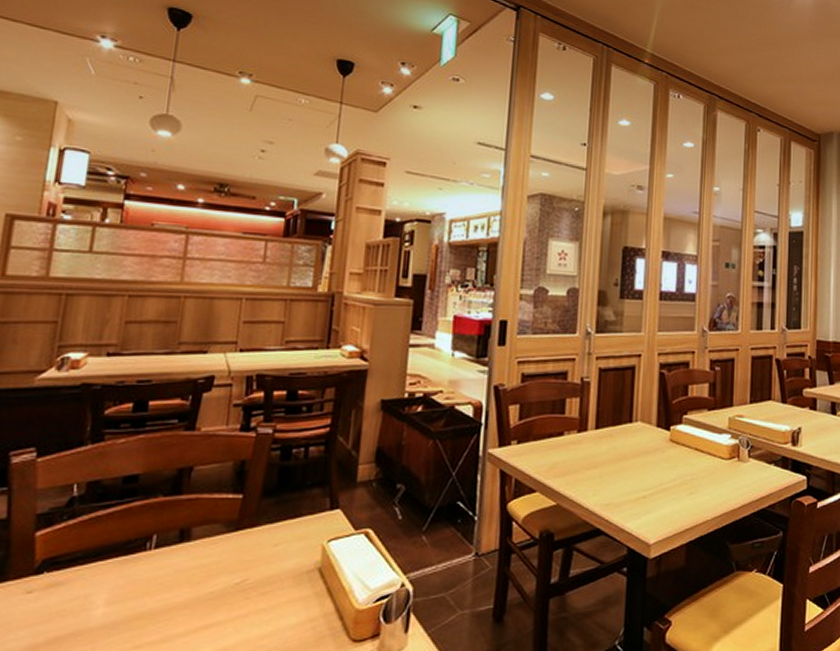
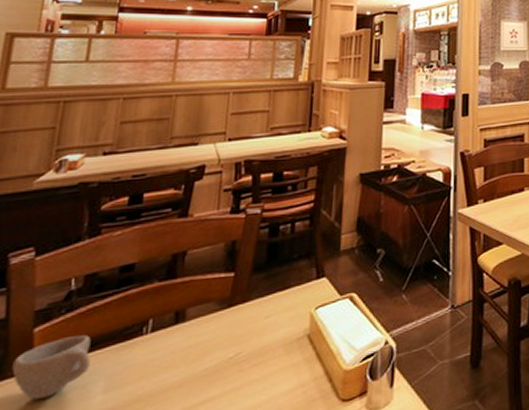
cup: none [13,545,94,604] -> present [12,335,91,400]

